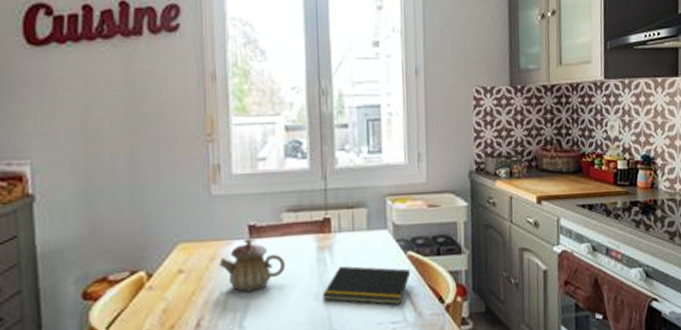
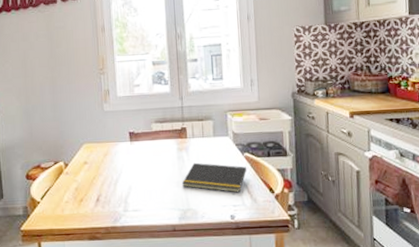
teapot: present [219,237,286,293] -> none [110,140,155,179]

